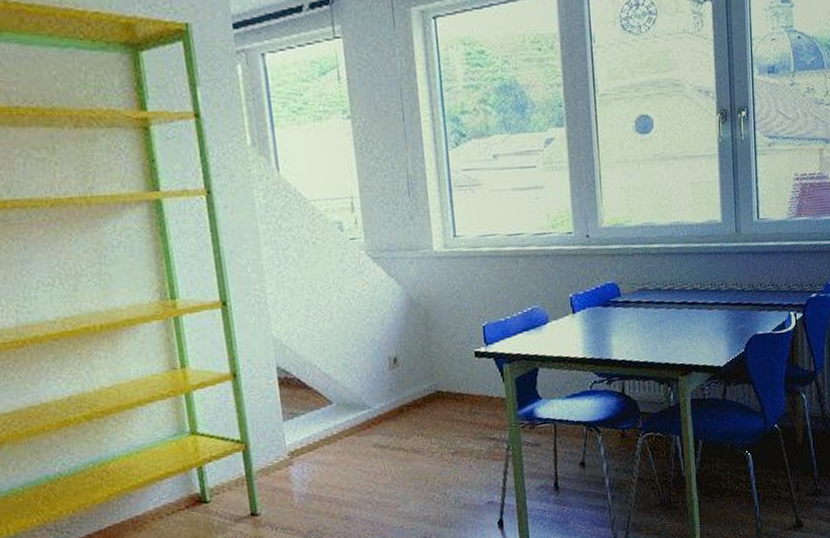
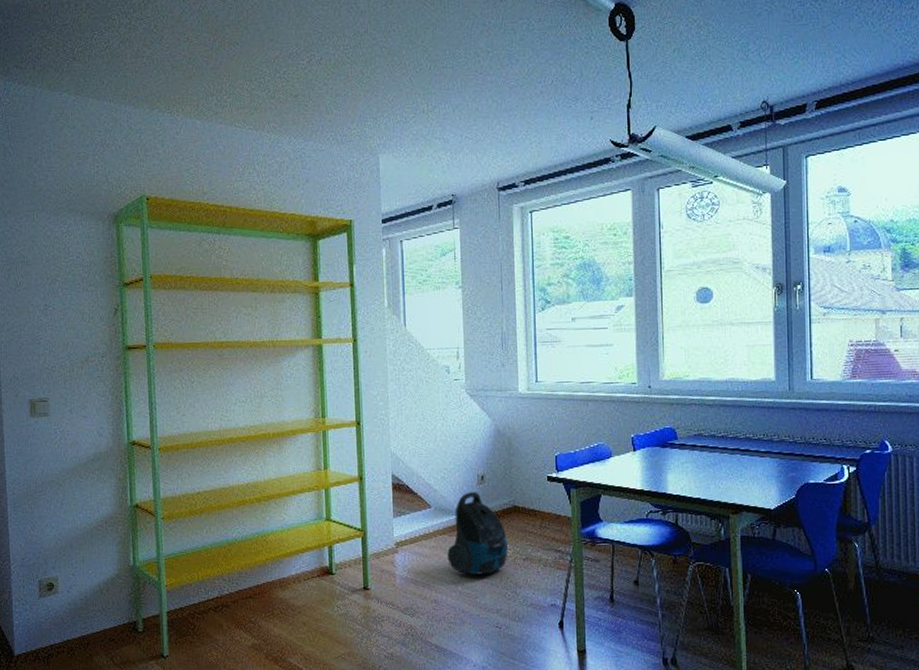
vacuum cleaner: none [357,378,433,482] -> present [447,492,508,575]

